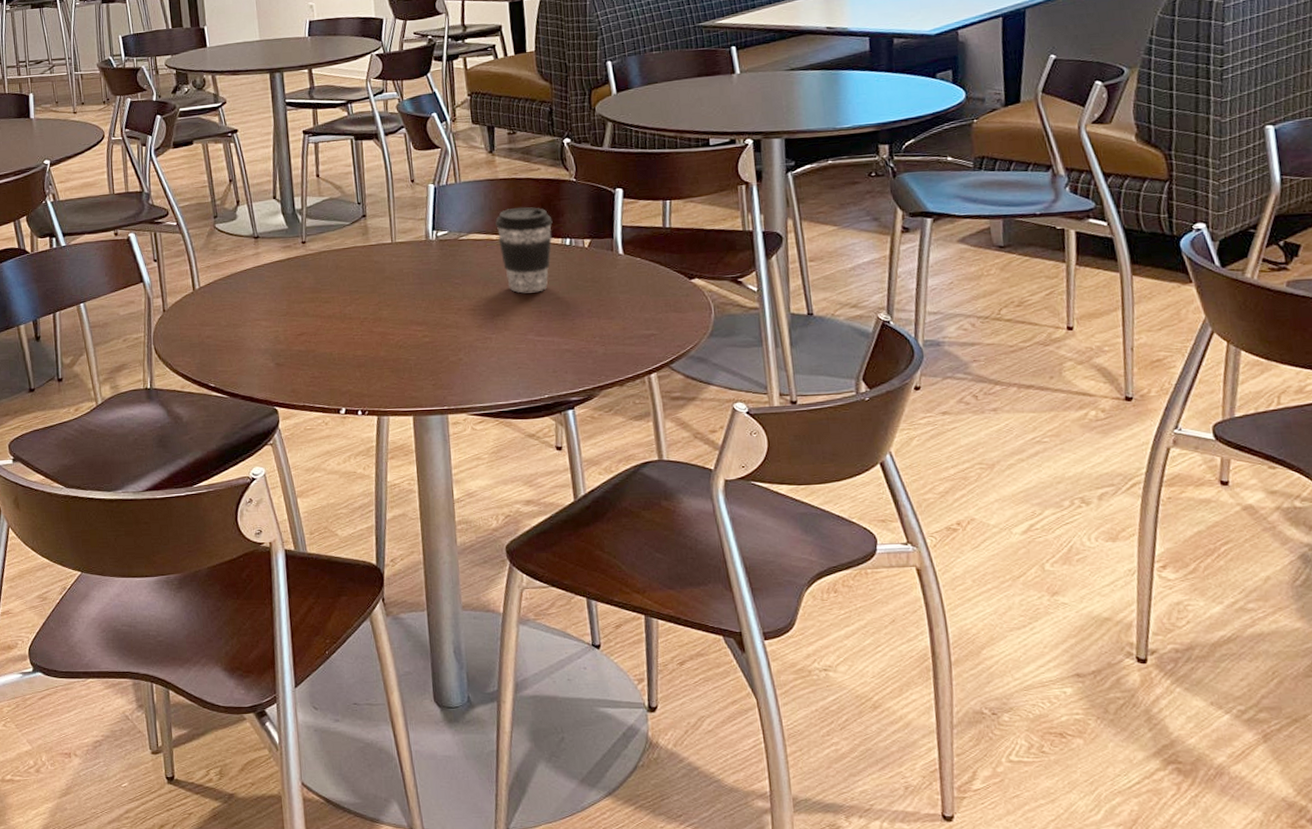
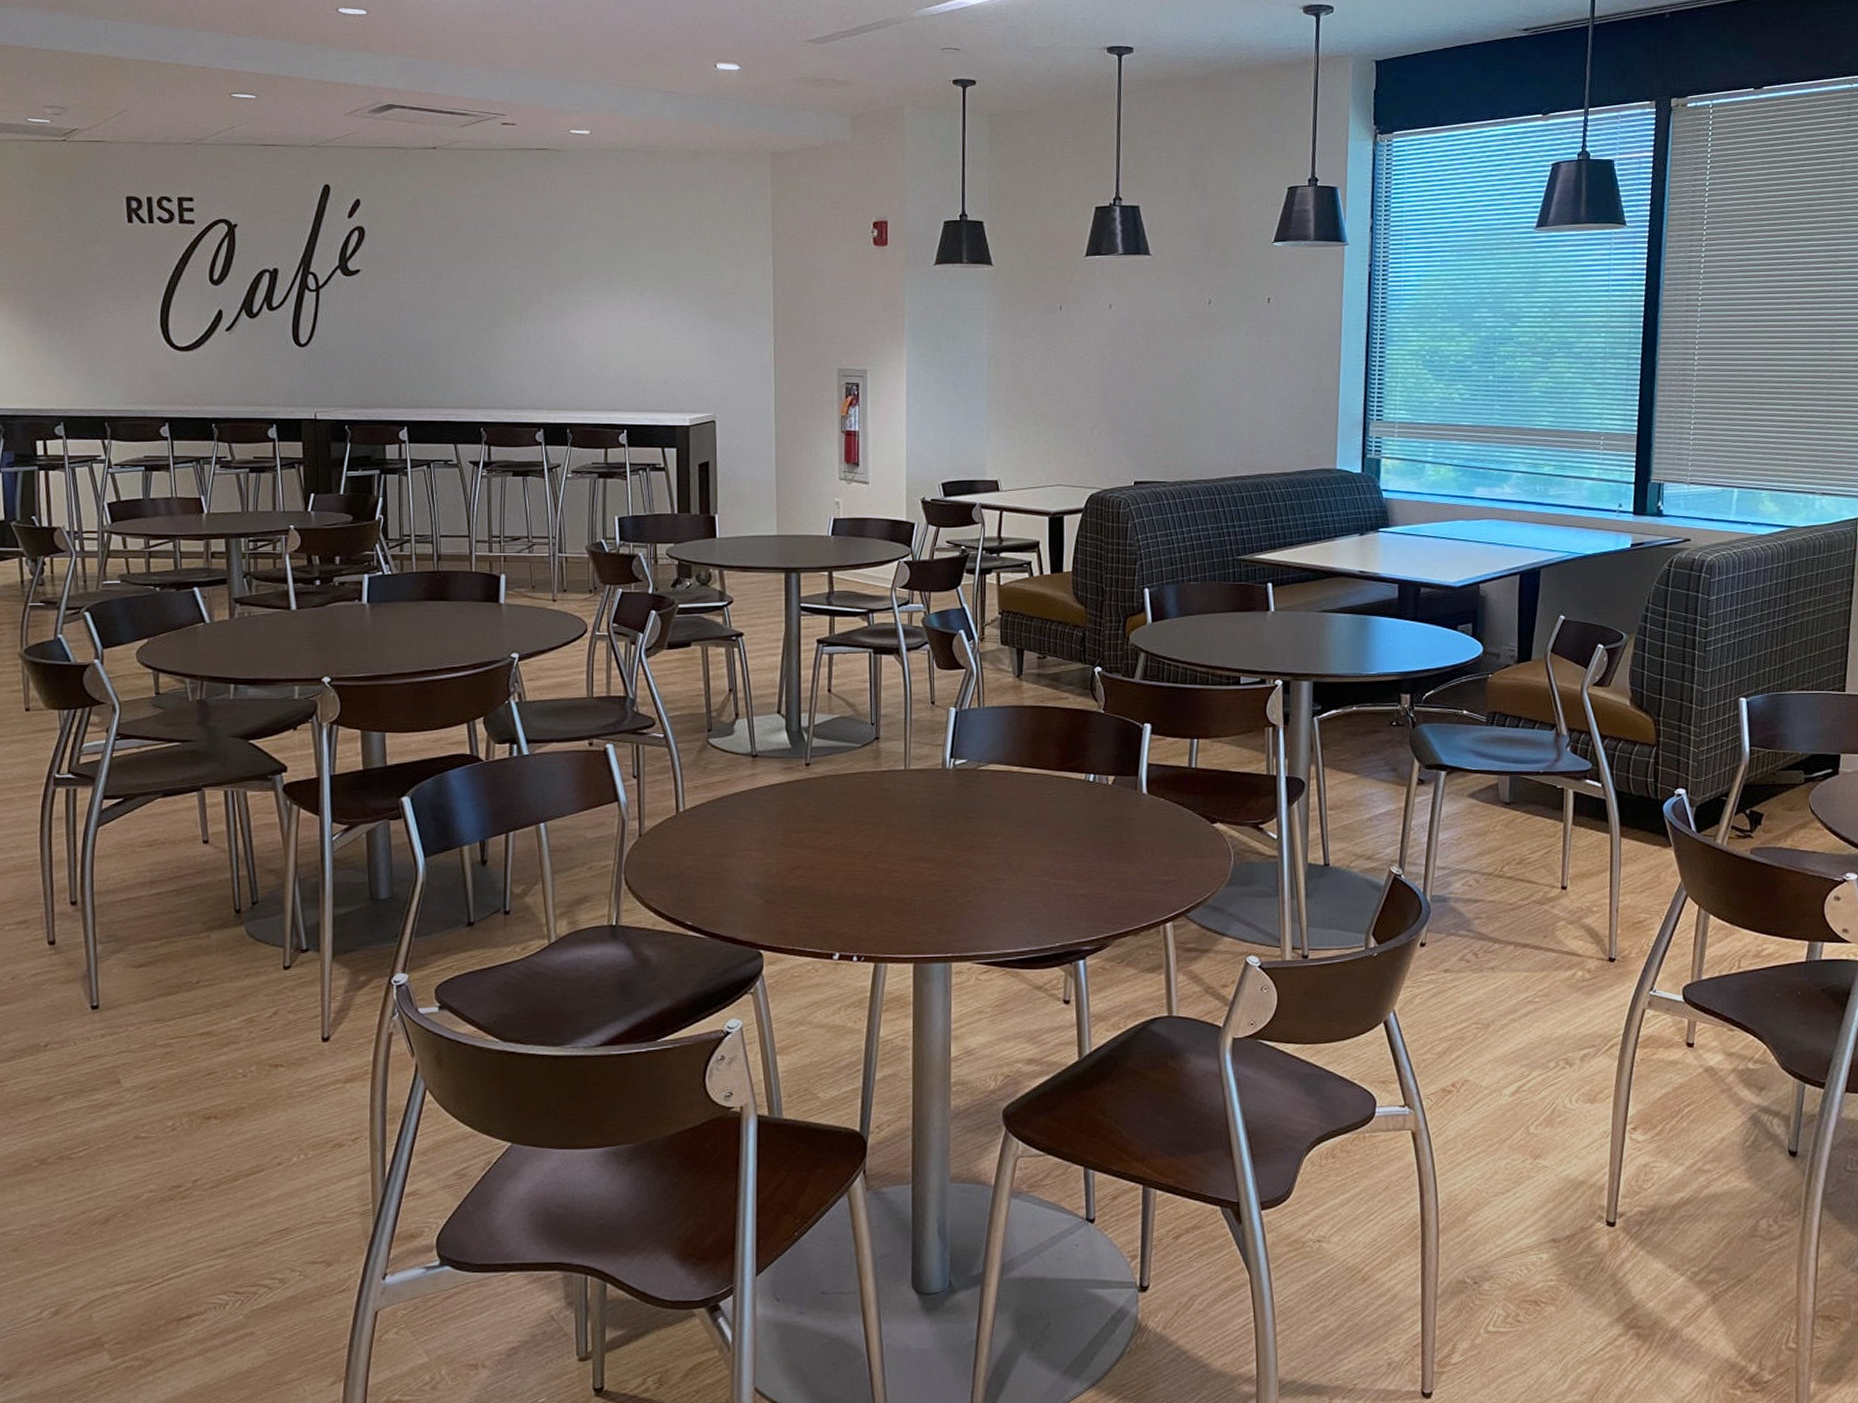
coffee cup: present [494,207,553,293] -> none [1016,737,1077,832]

